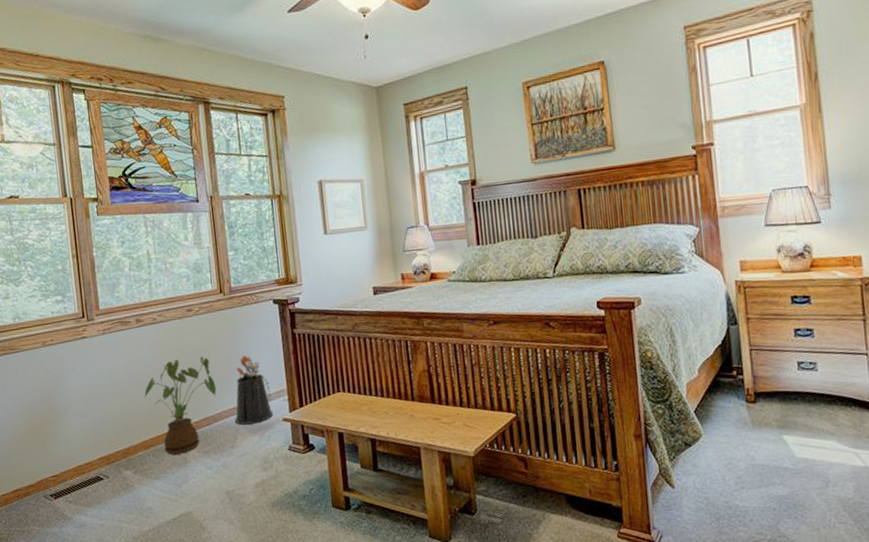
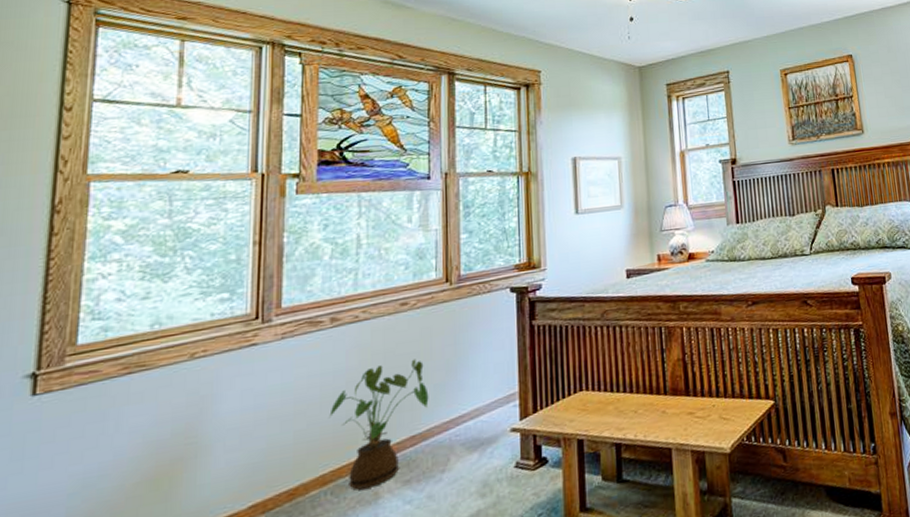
watering can: present [234,355,274,425] -> none [448,355,500,442]

